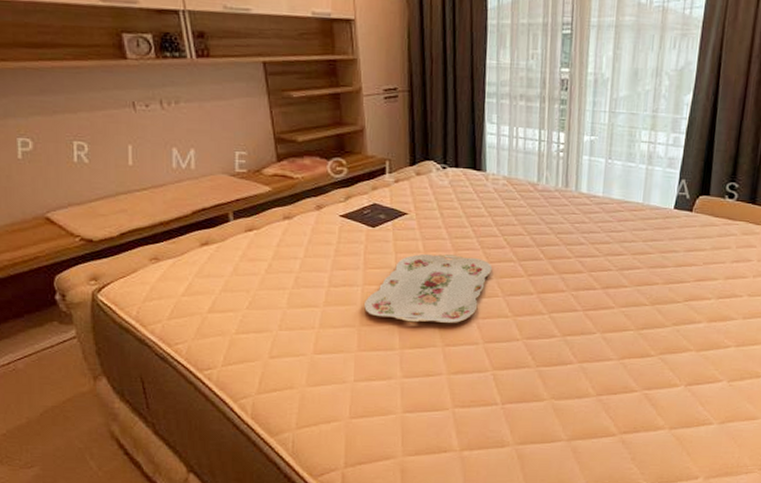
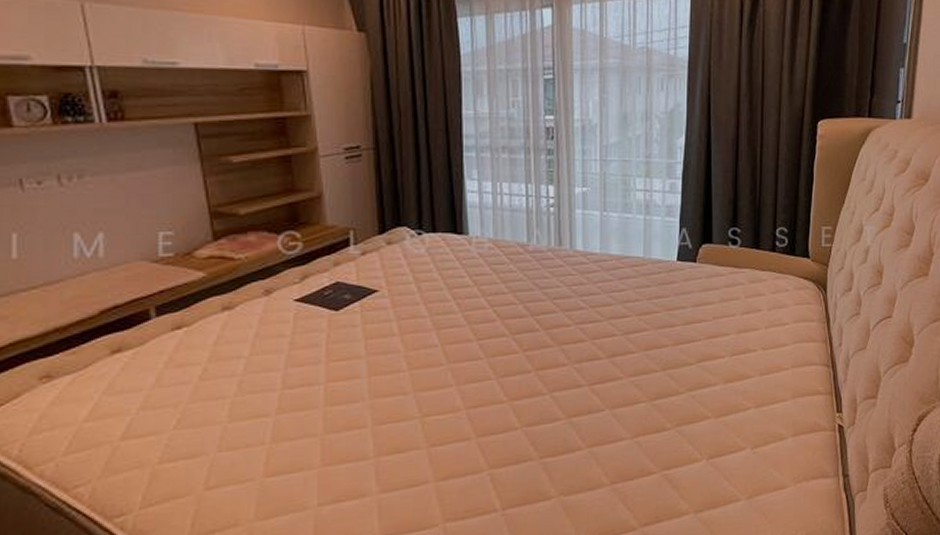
serving tray: present [364,253,493,324] -> none [328,334,482,423]

